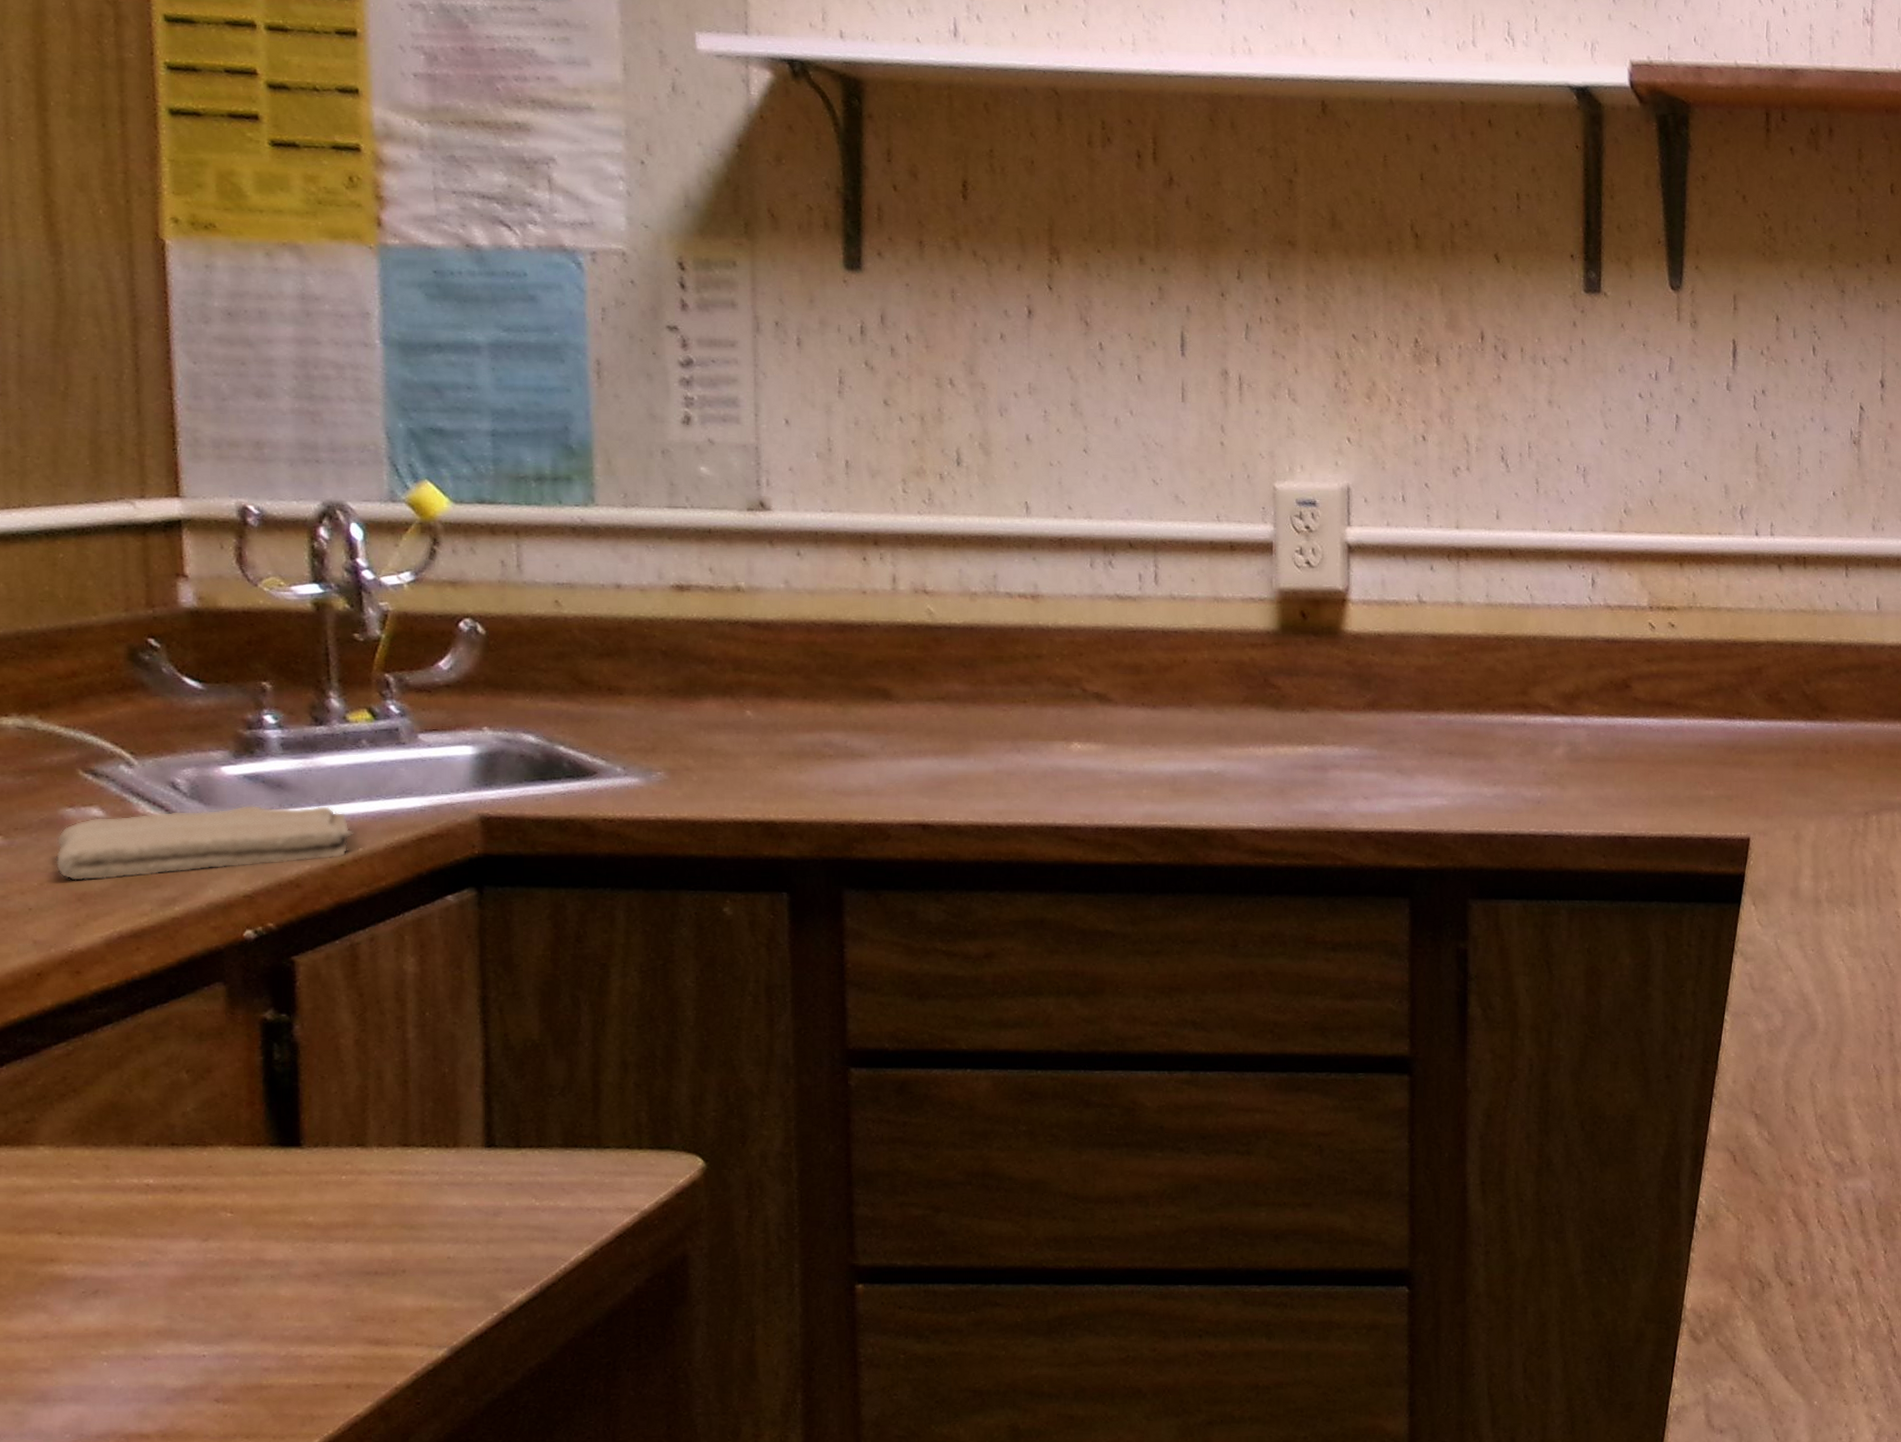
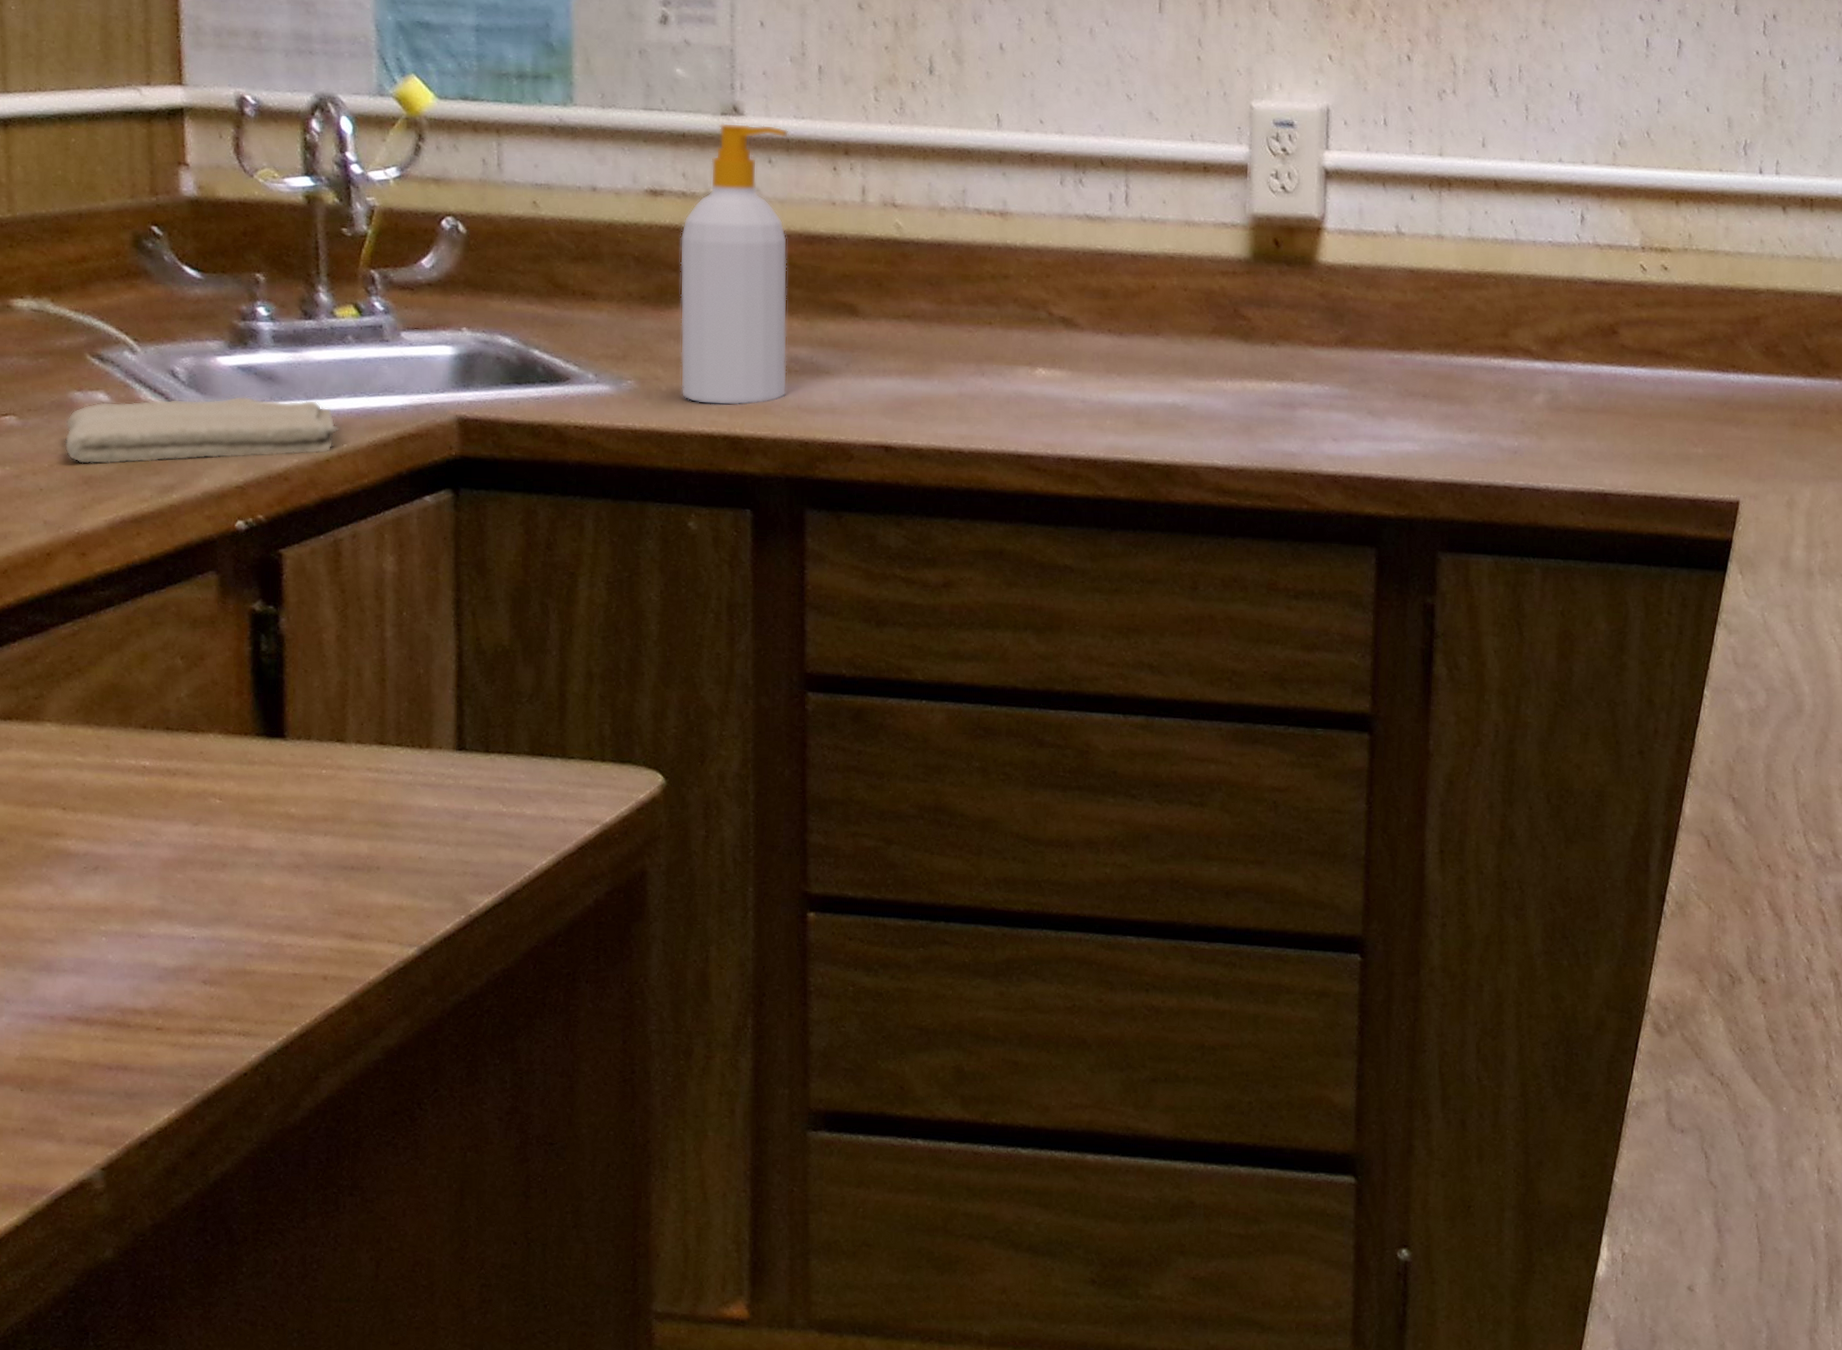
soap bottle: none [708,518,822,792] -> present [679,123,788,406]

